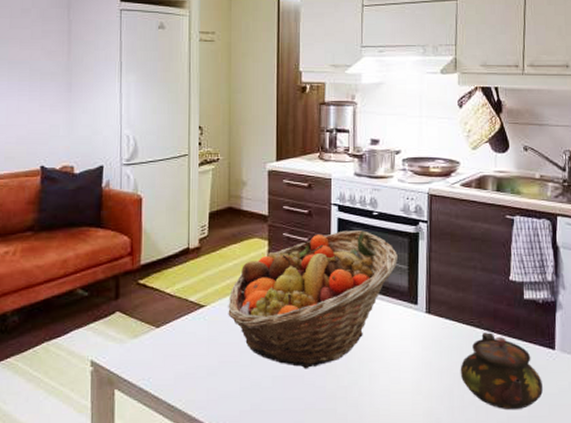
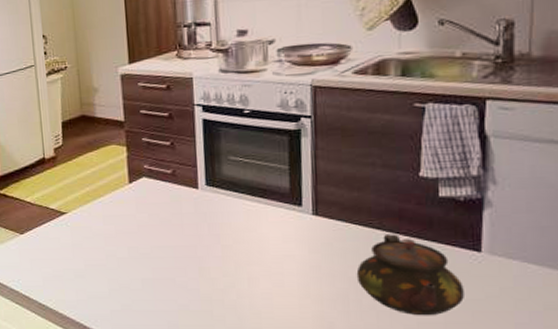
fruit basket: present [228,230,399,369] -> none [89,130,277,272]

